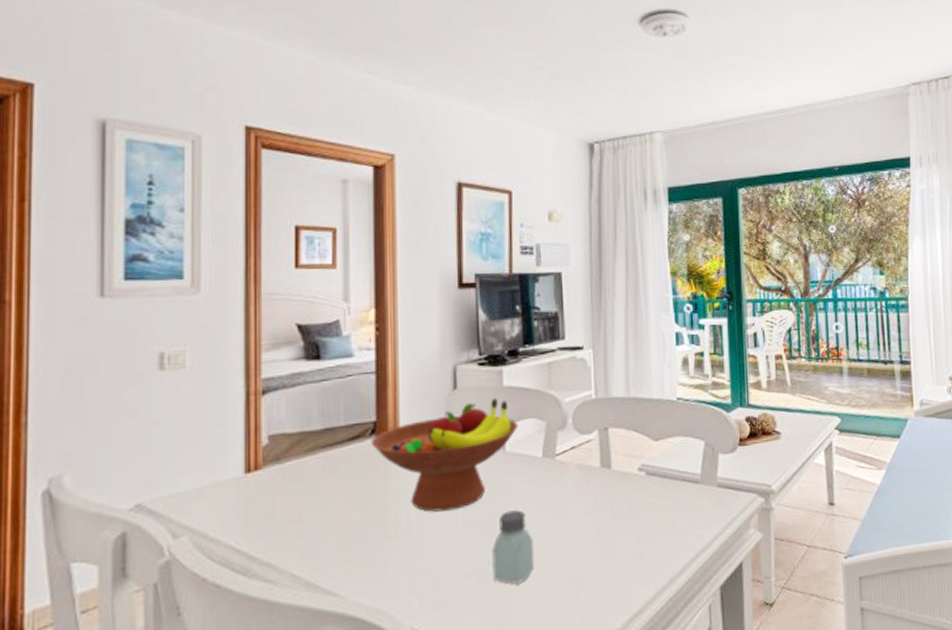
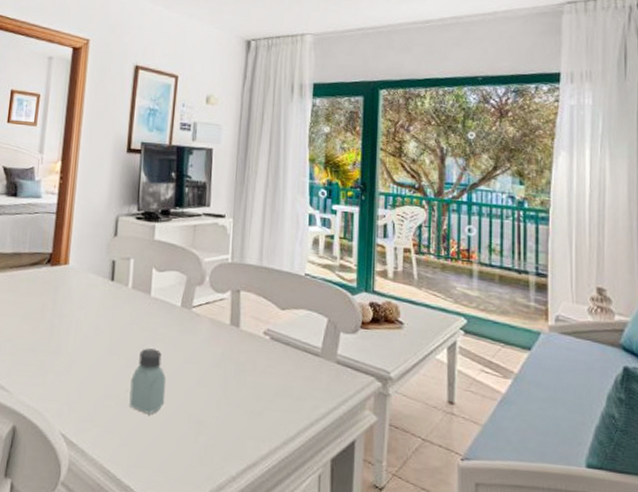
fruit bowl: present [371,398,519,512] -> none [46,249,164,339]

